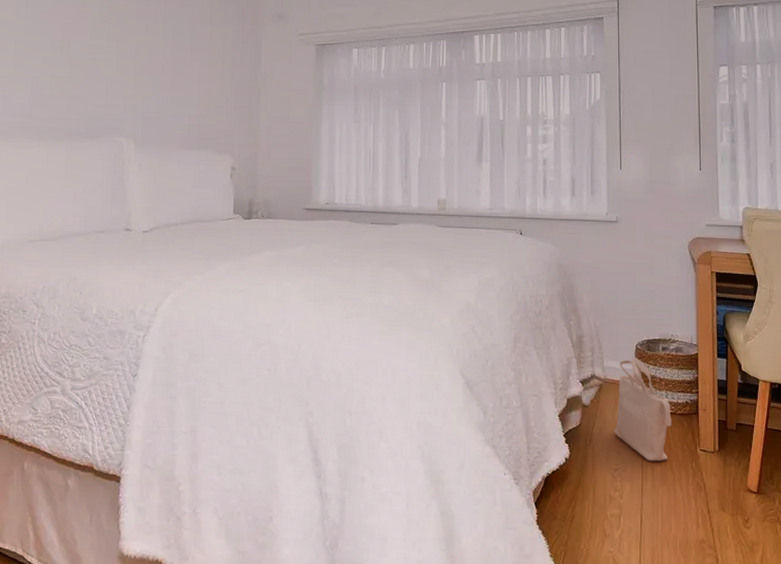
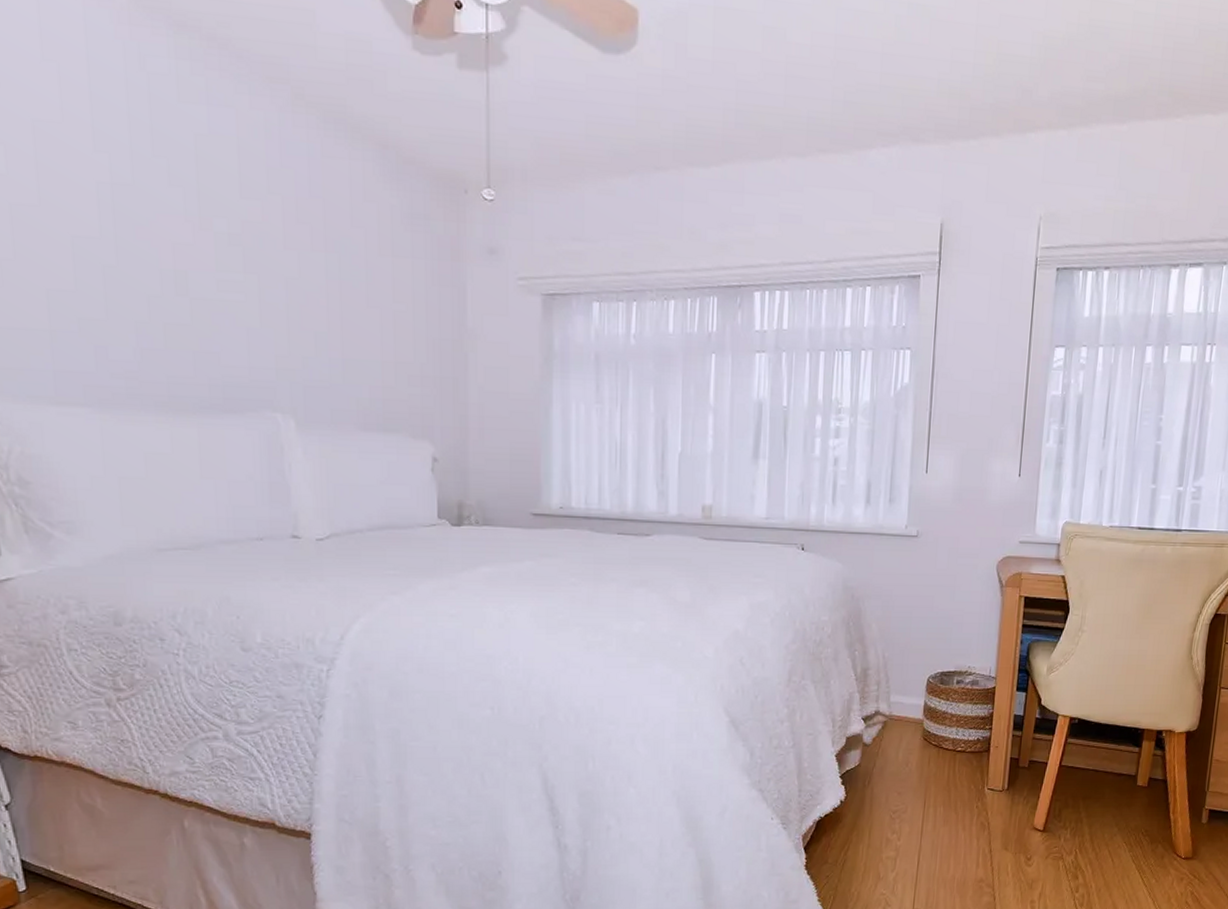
tote bag: present [614,357,672,461] -> none [896,691,960,802]

